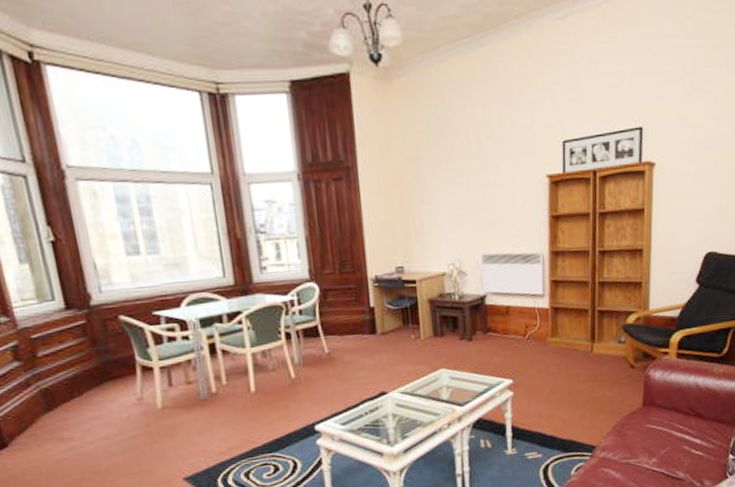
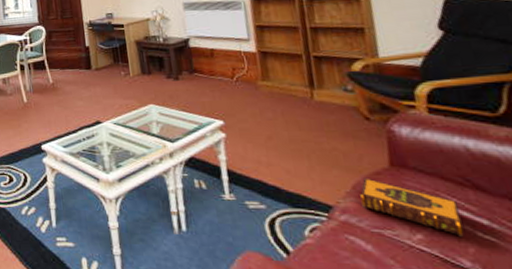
hardback book: none [618,418,683,455] -> present [360,178,464,237]

